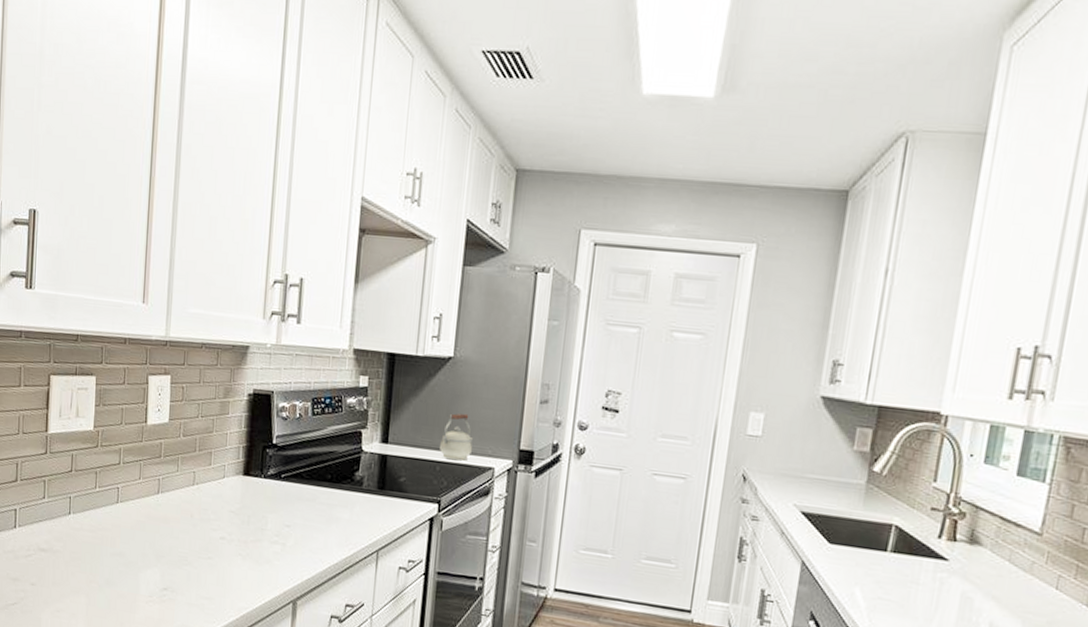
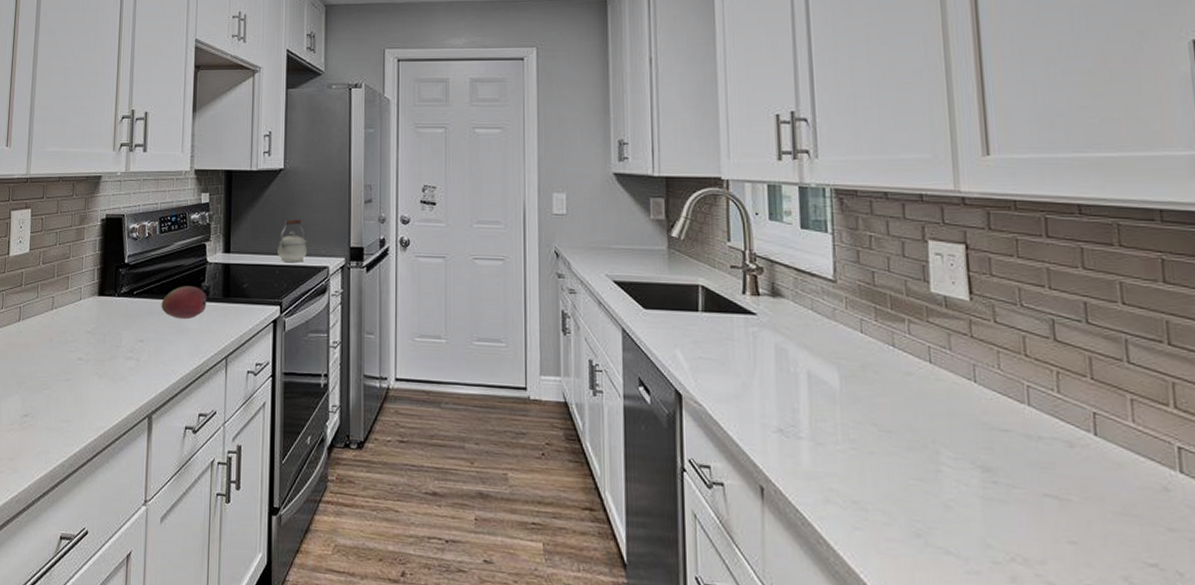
fruit: none [310,473,361,509] -> present [161,286,207,320]

